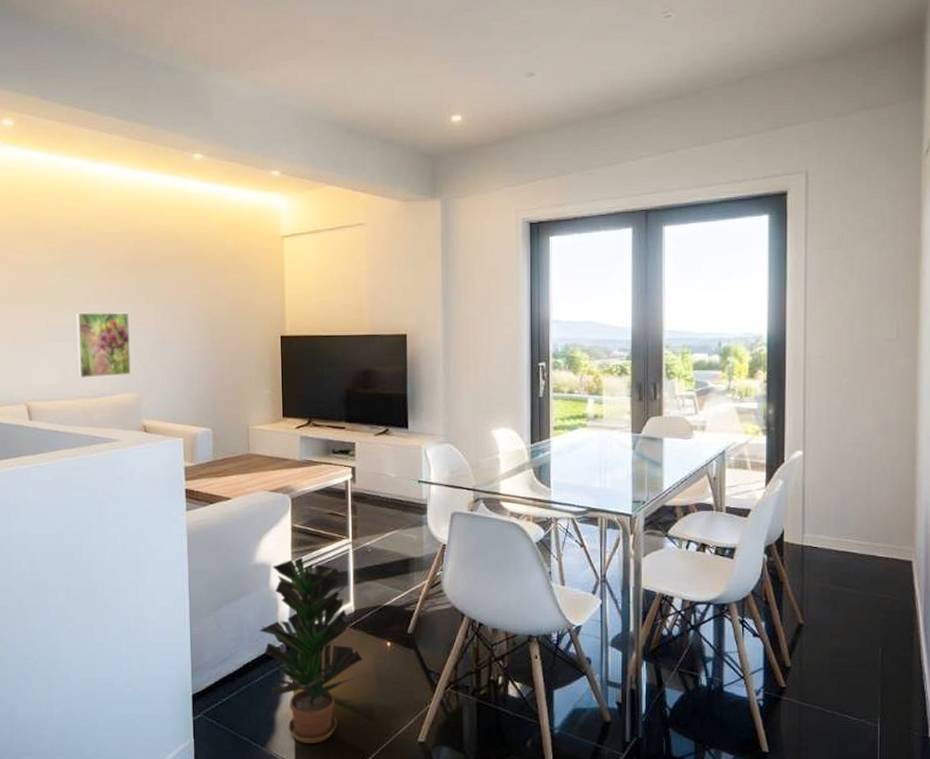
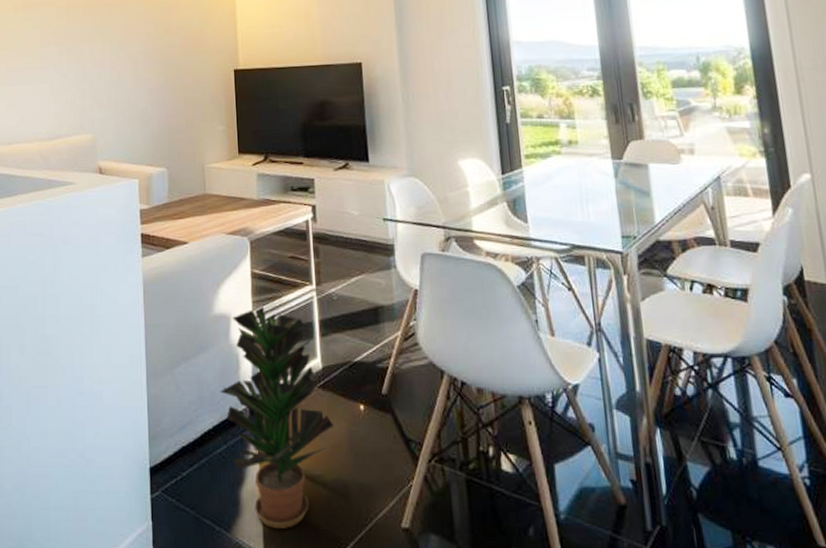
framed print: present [75,312,131,378] -> none [34,53,87,121]

